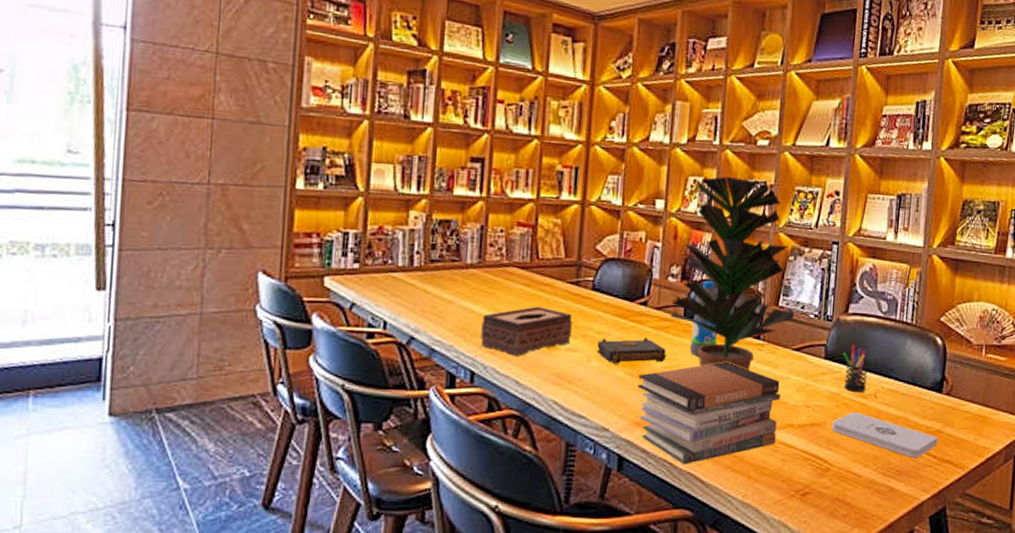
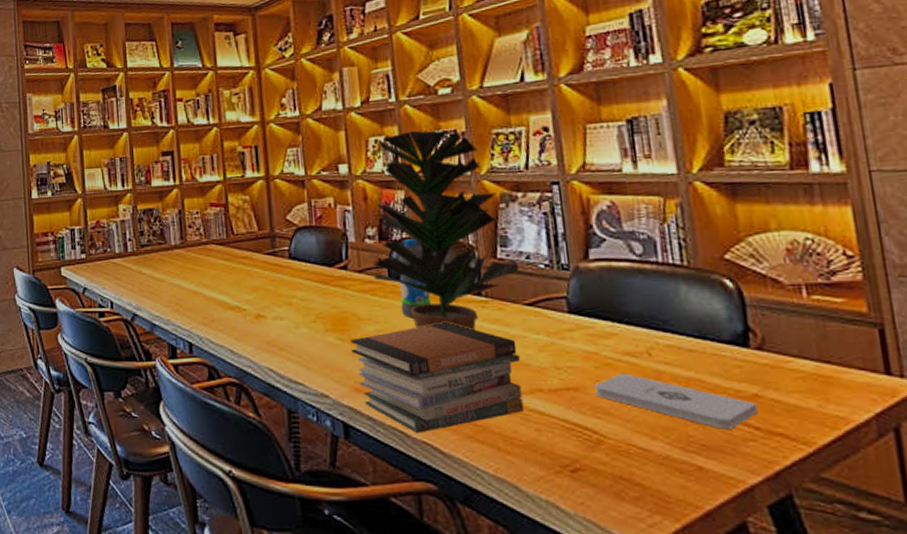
tissue box: present [480,306,573,356] -> none [192,278,276,326]
book: present [597,337,667,364] -> none [303,301,378,329]
pen holder: present [843,344,868,392] -> none [592,295,634,350]

